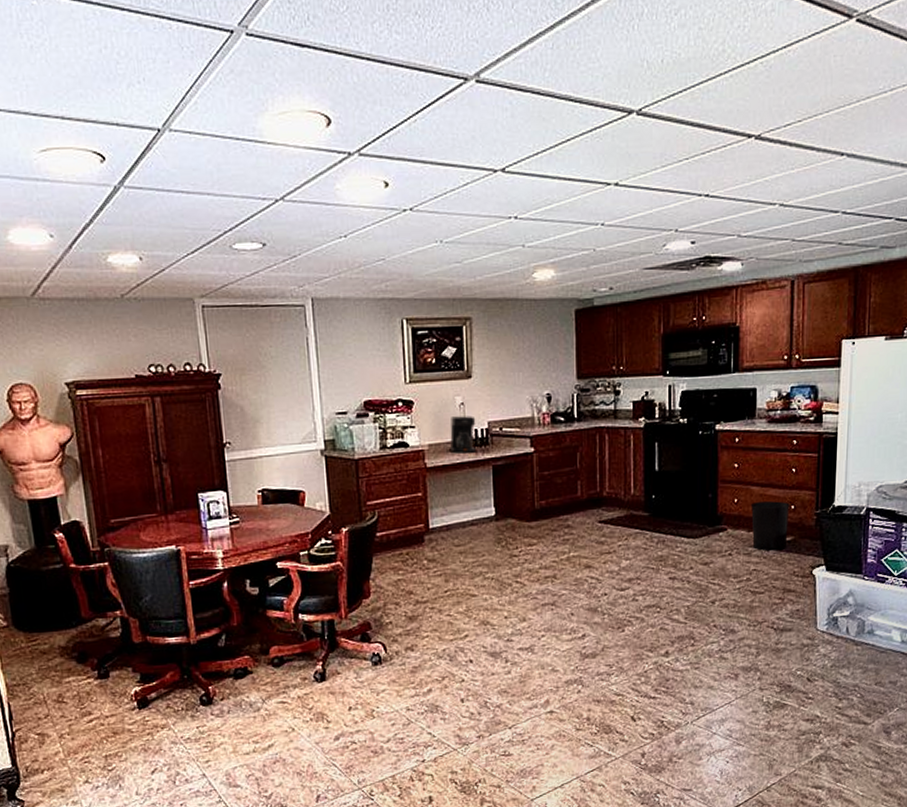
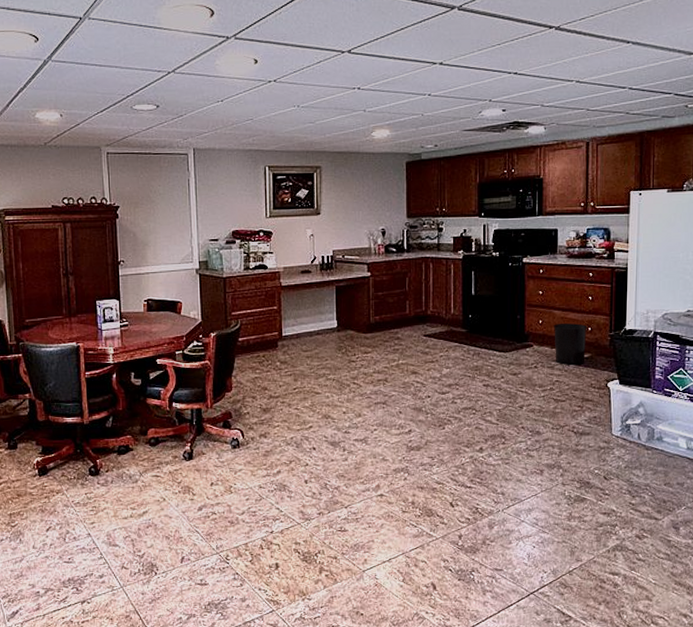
coffee maker: present [449,416,477,453] -> none [300,245,323,275]

